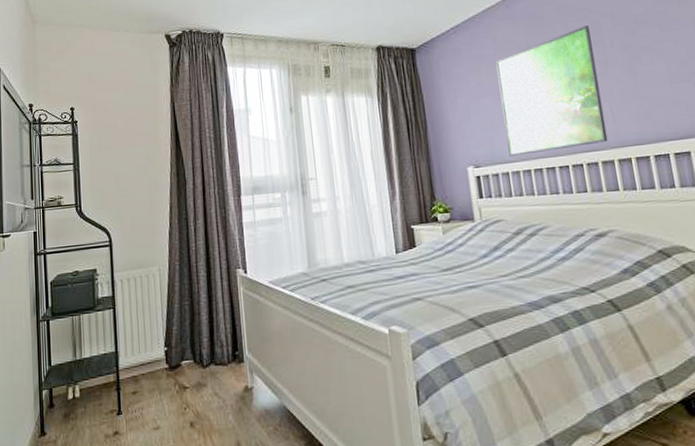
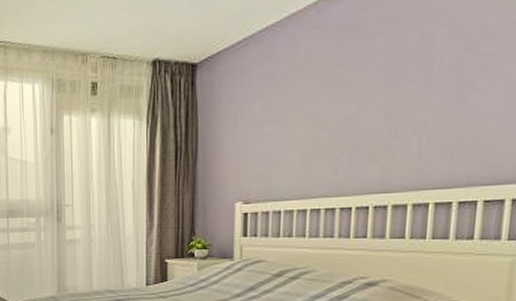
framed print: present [495,25,608,157] -> none [284,38,417,194]

